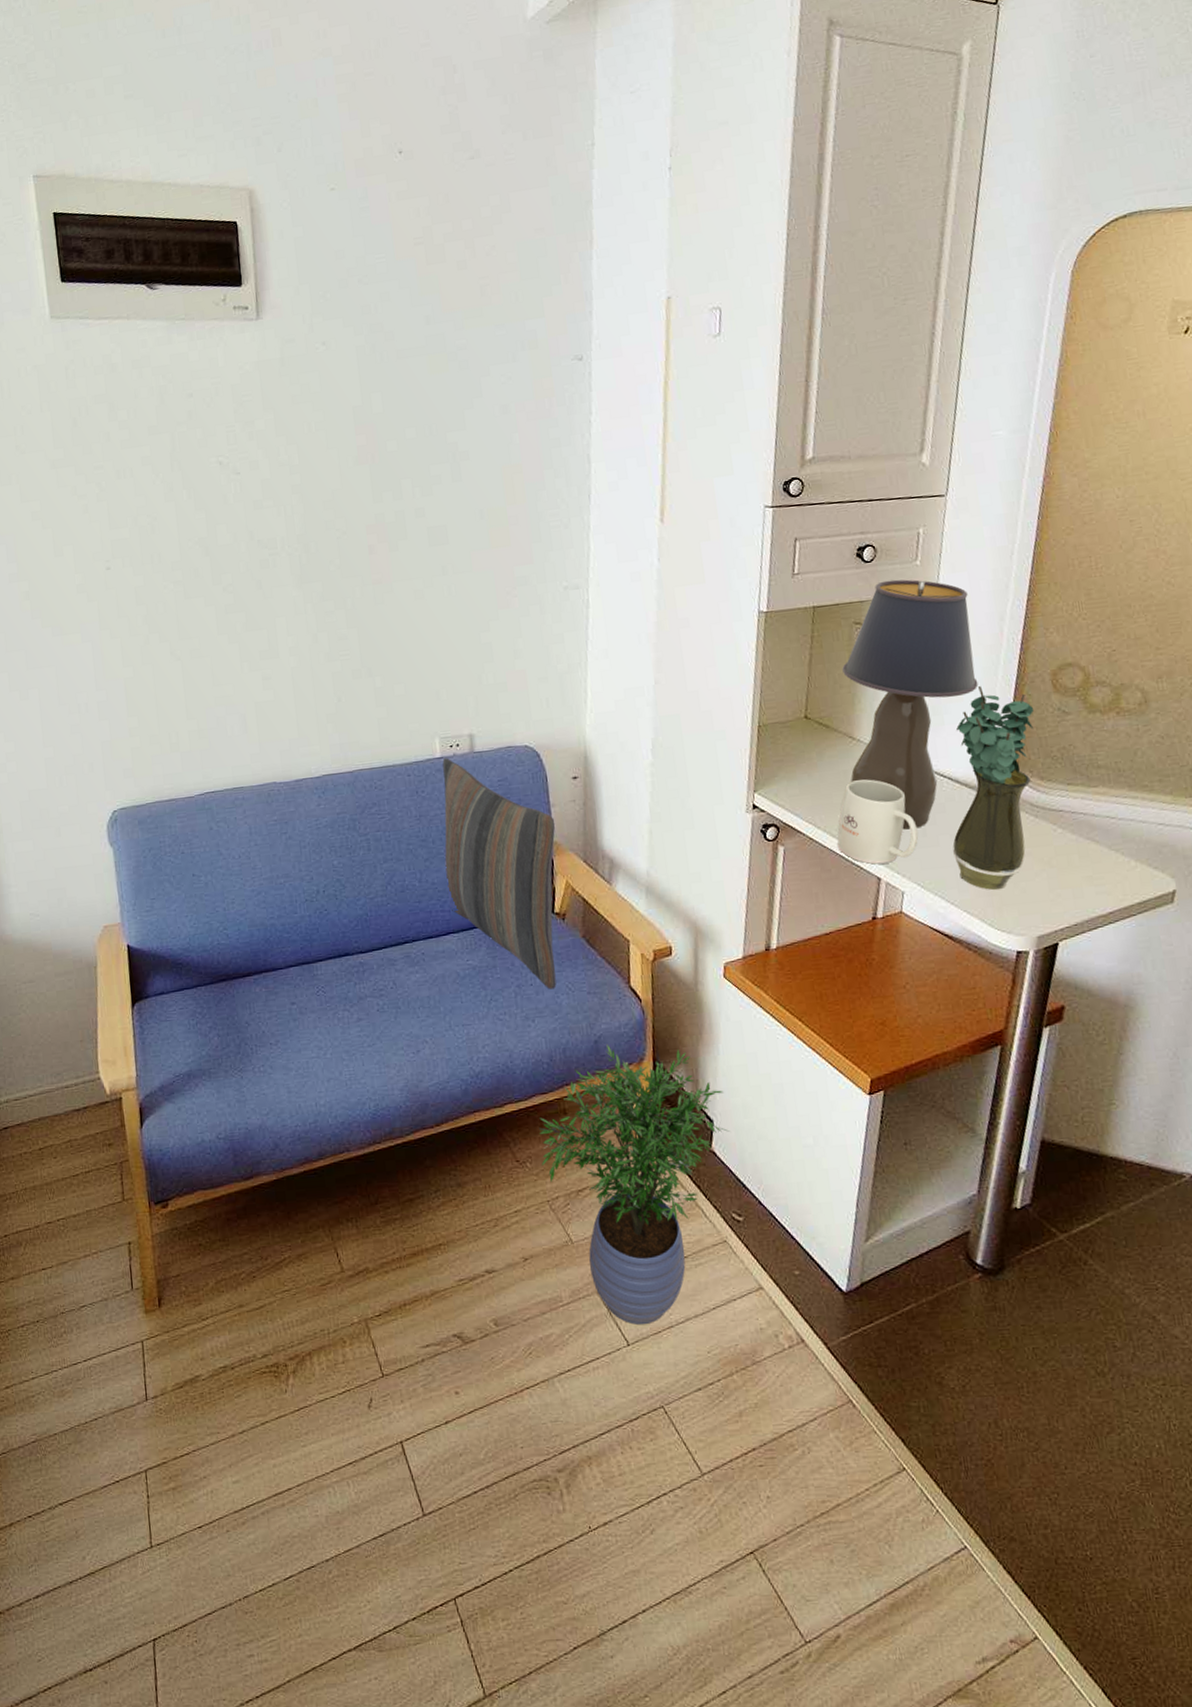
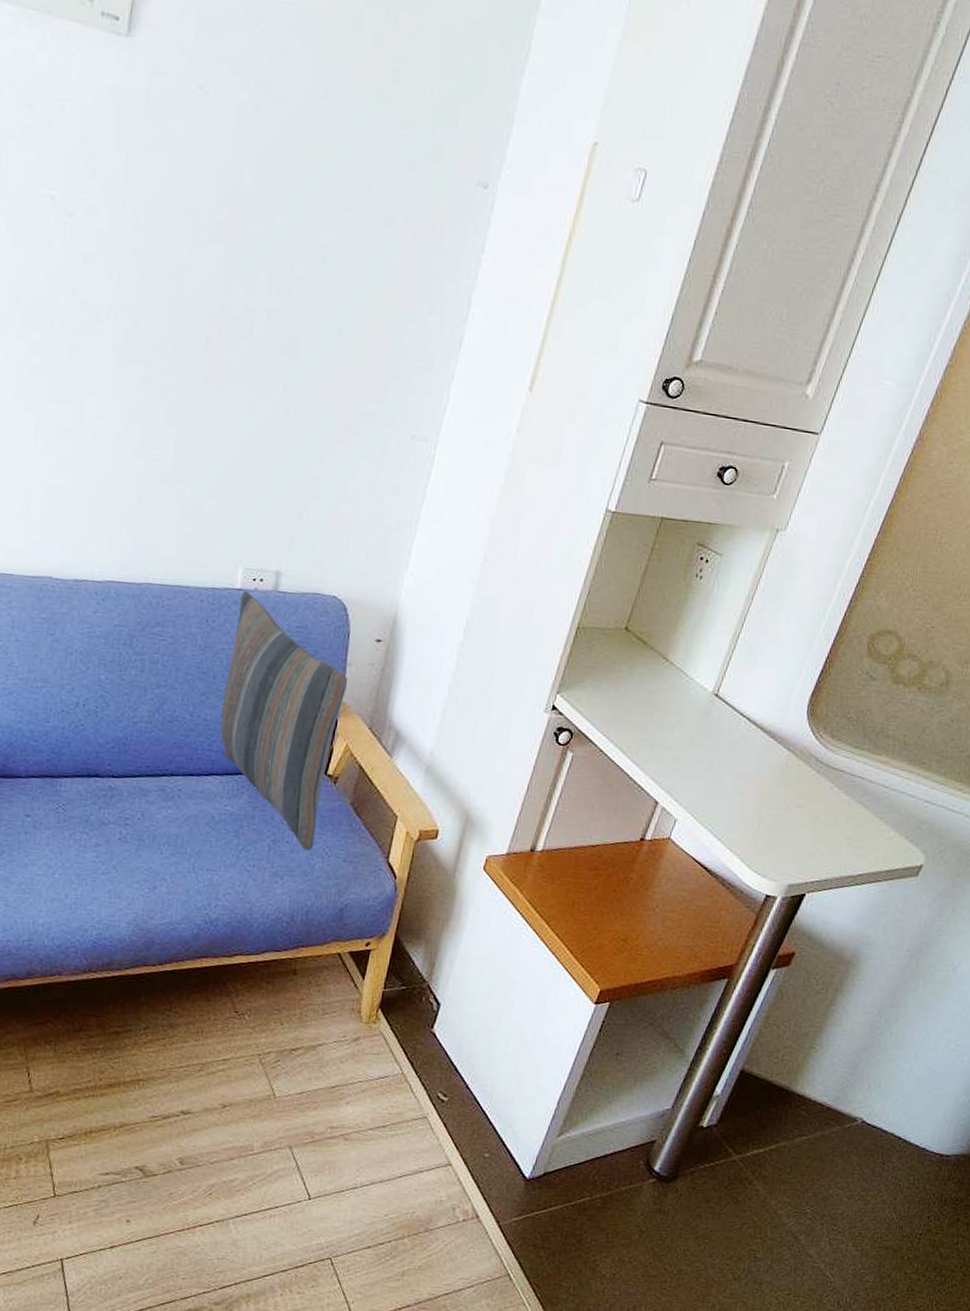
potted plant: present [539,1044,730,1325] -> none [260,913,457,1183]
mug: present [837,779,919,865] -> none [625,702,706,789]
table lamp: present [842,579,979,830] -> none [653,507,814,761]
vase: present [952,686,1033,890] -> none [732,635,844,835]

